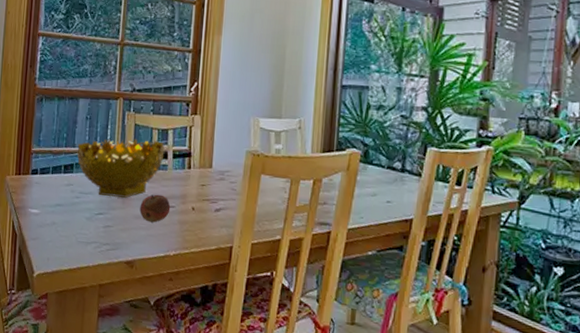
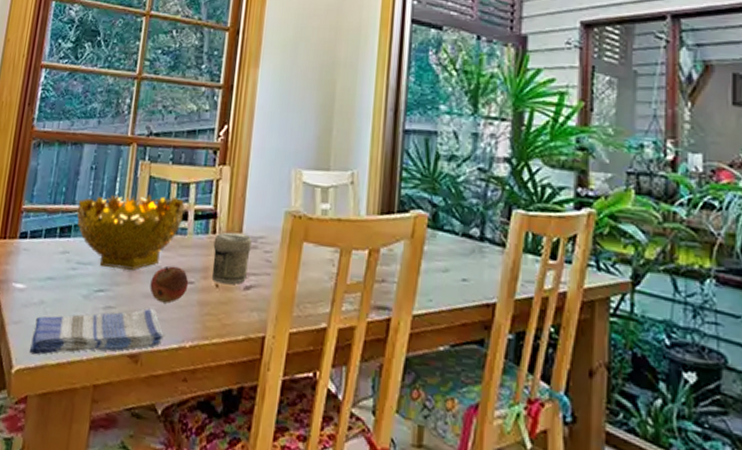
dish towel: none [46,227,154,263] -> present [29,309,165,355]
jar: none [188,167,220,208] -> present [211,232,252,285]

